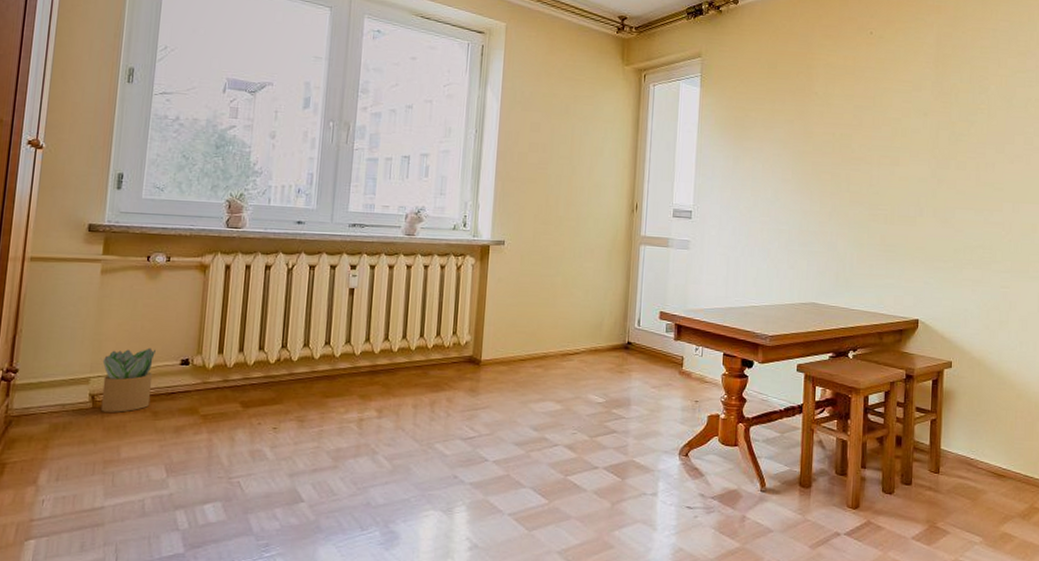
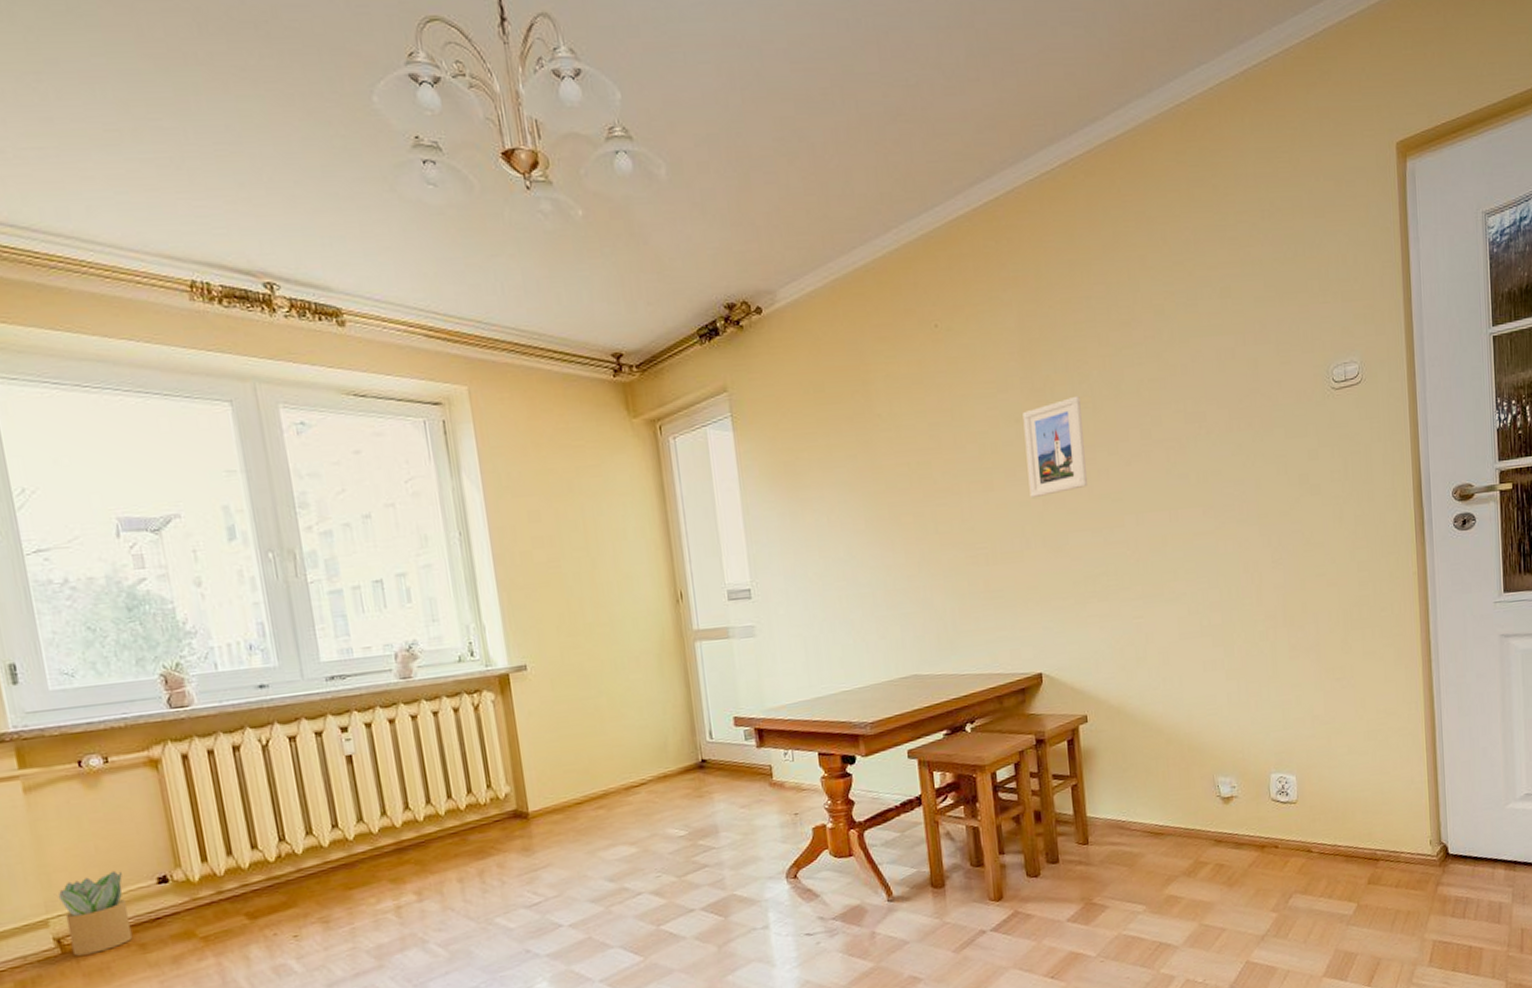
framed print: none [928,102,978,177] -> present [1022,395,1088,499]

